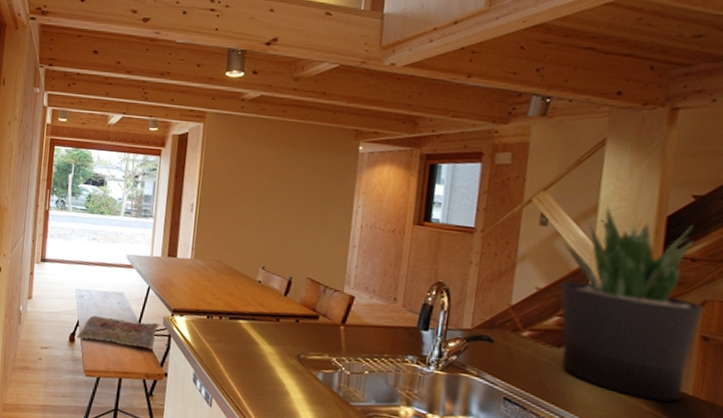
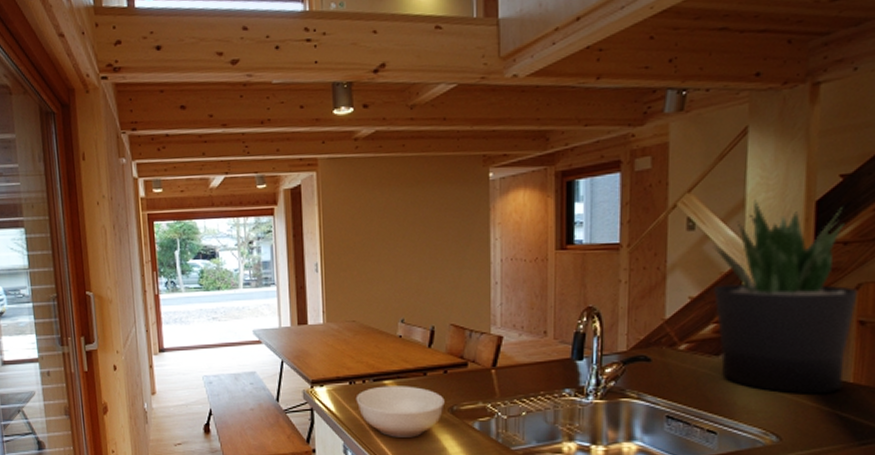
cushion: present [77,315,160,350] -> none [212,398,299,429]
bowl: none [211,324,293,378] -> present [355,386,445,437]

